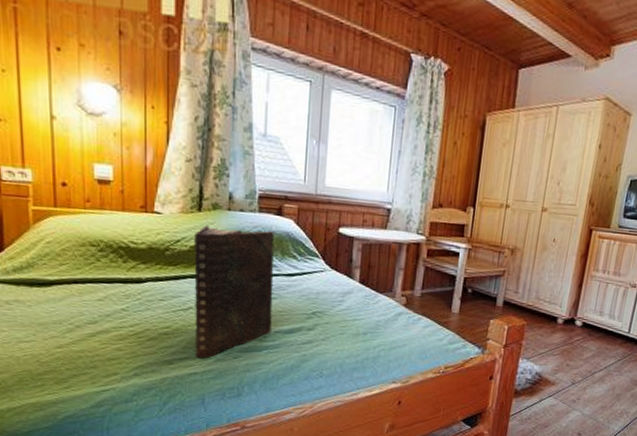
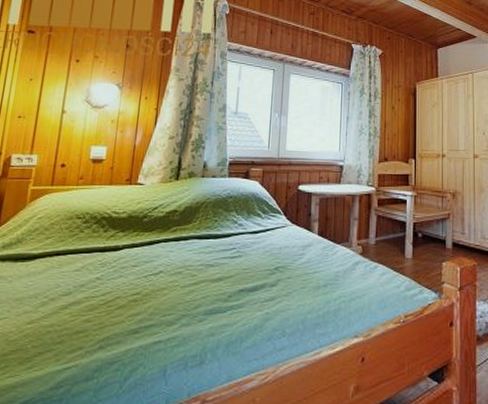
book: present [194,225,274,359] -> none [162,192,242,325]

